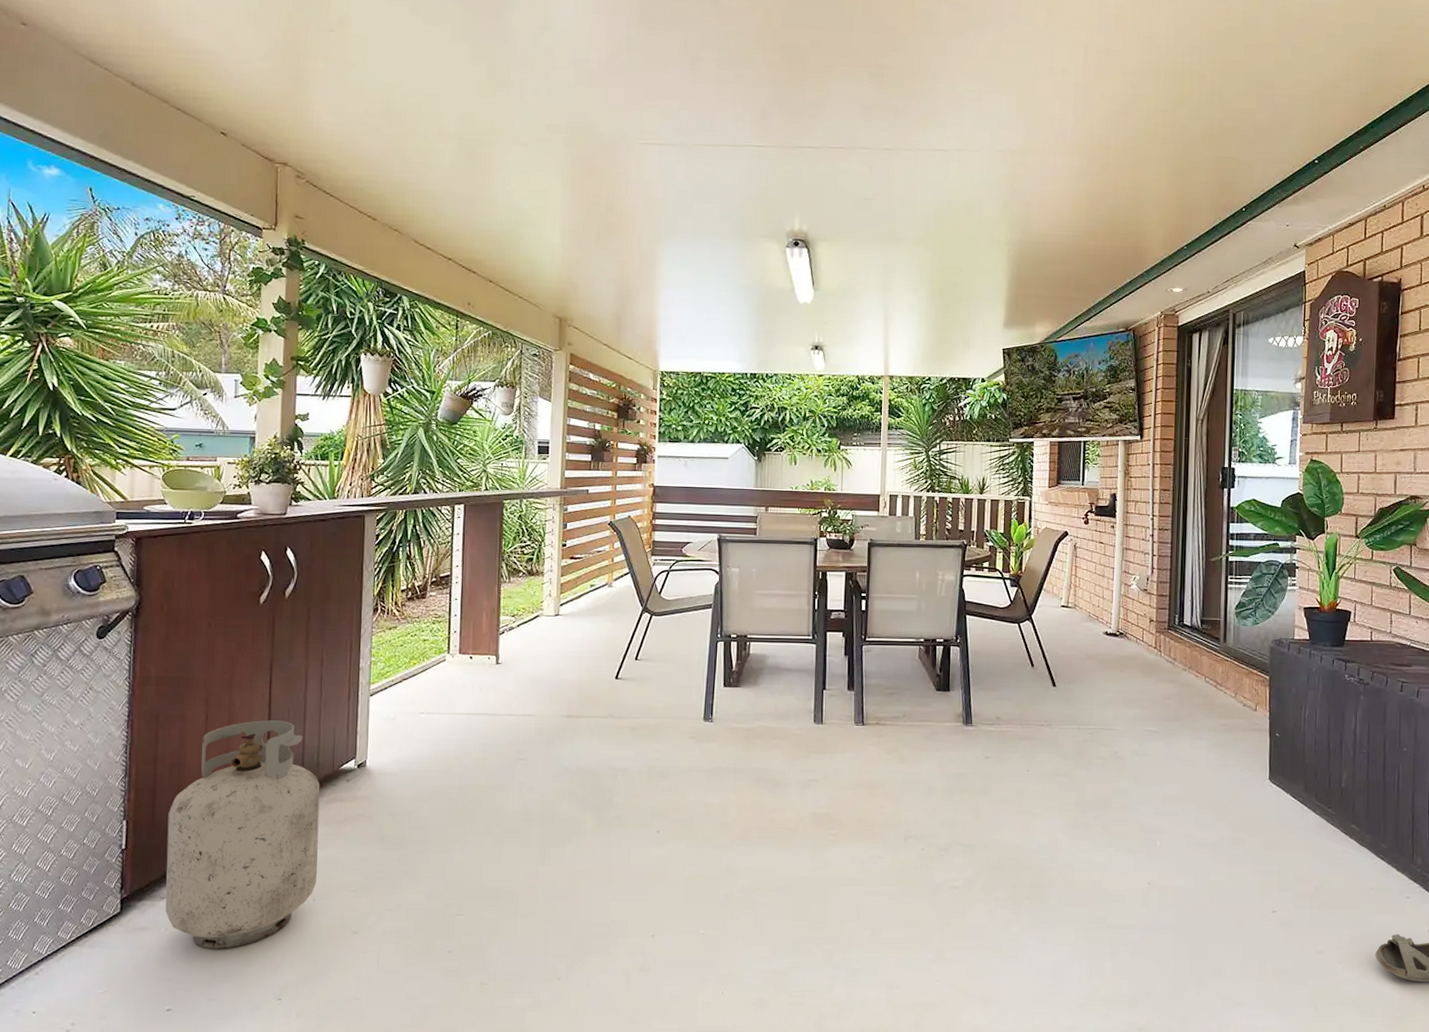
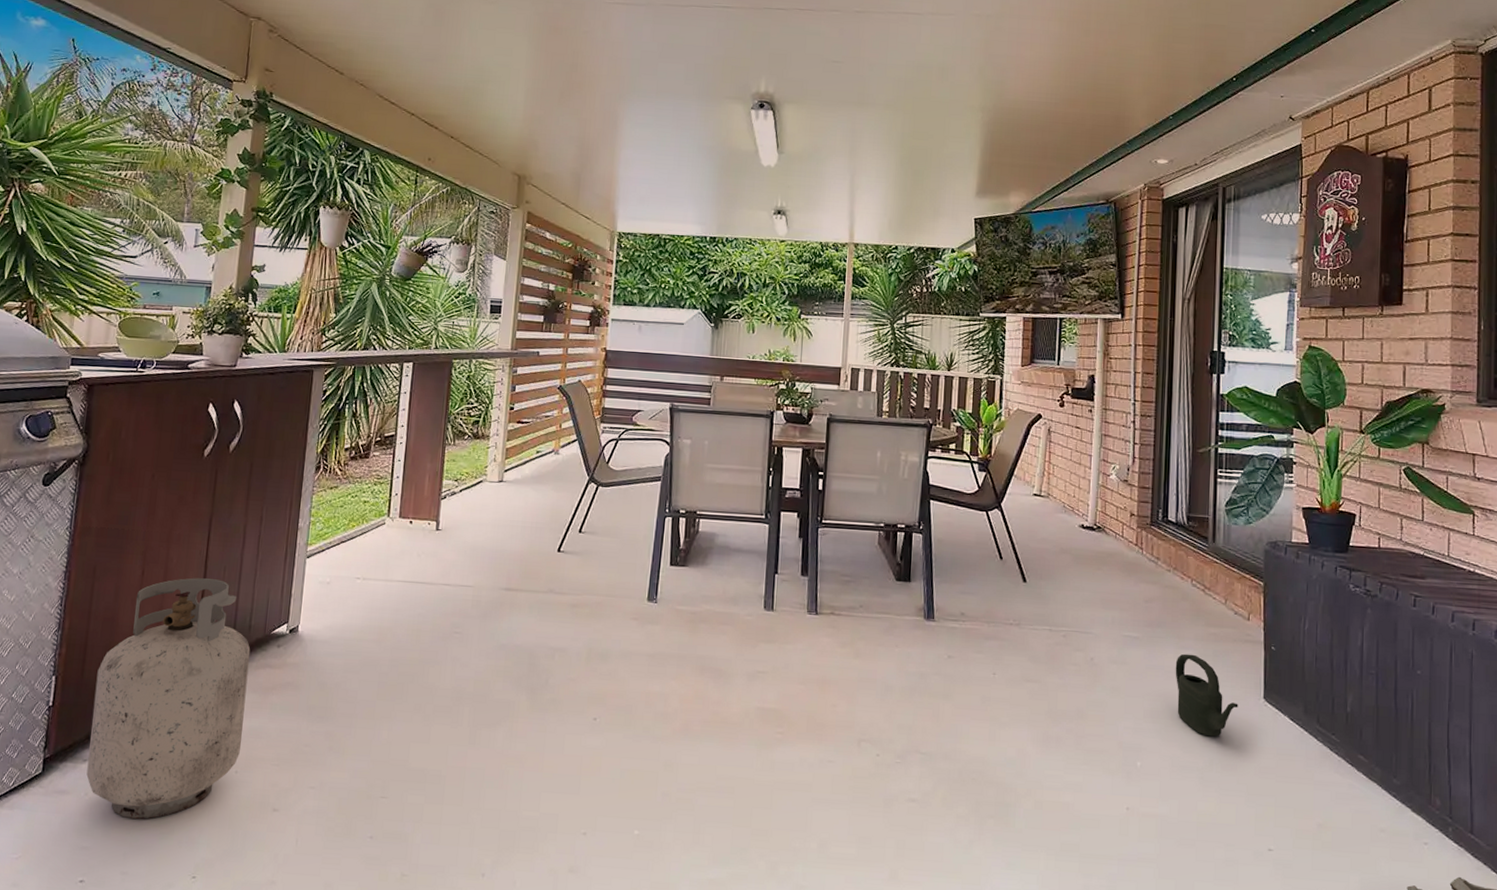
watering can: none [1190,743,1247,816] -> present [1175,653,1238,737]

